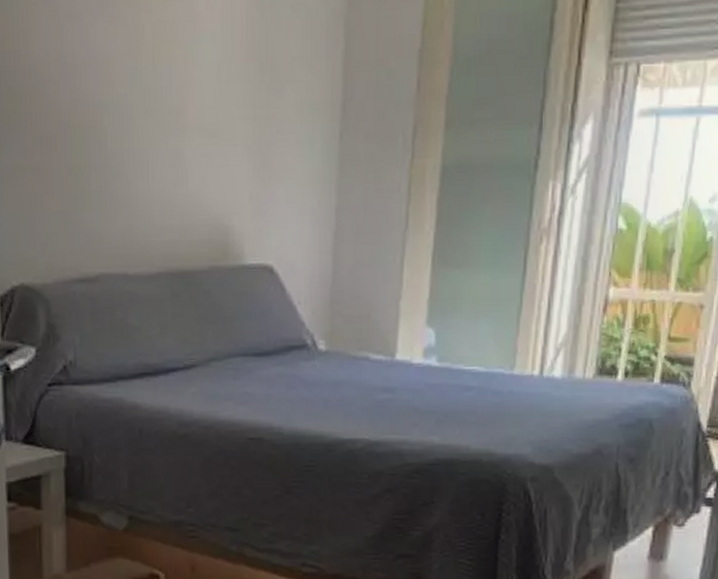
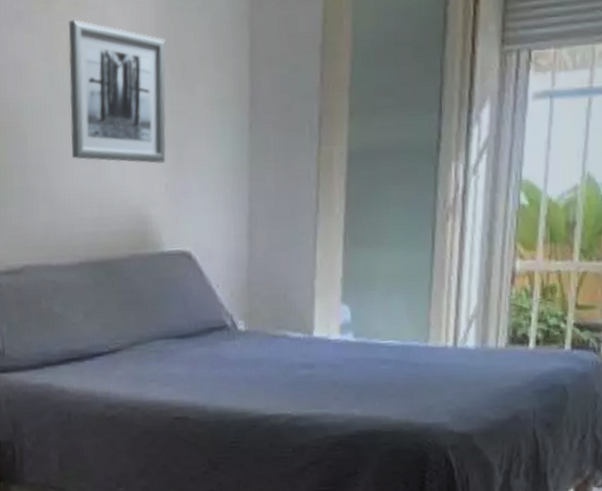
wall art: none [152,12,256,170] -> present [68,19,167,163]

